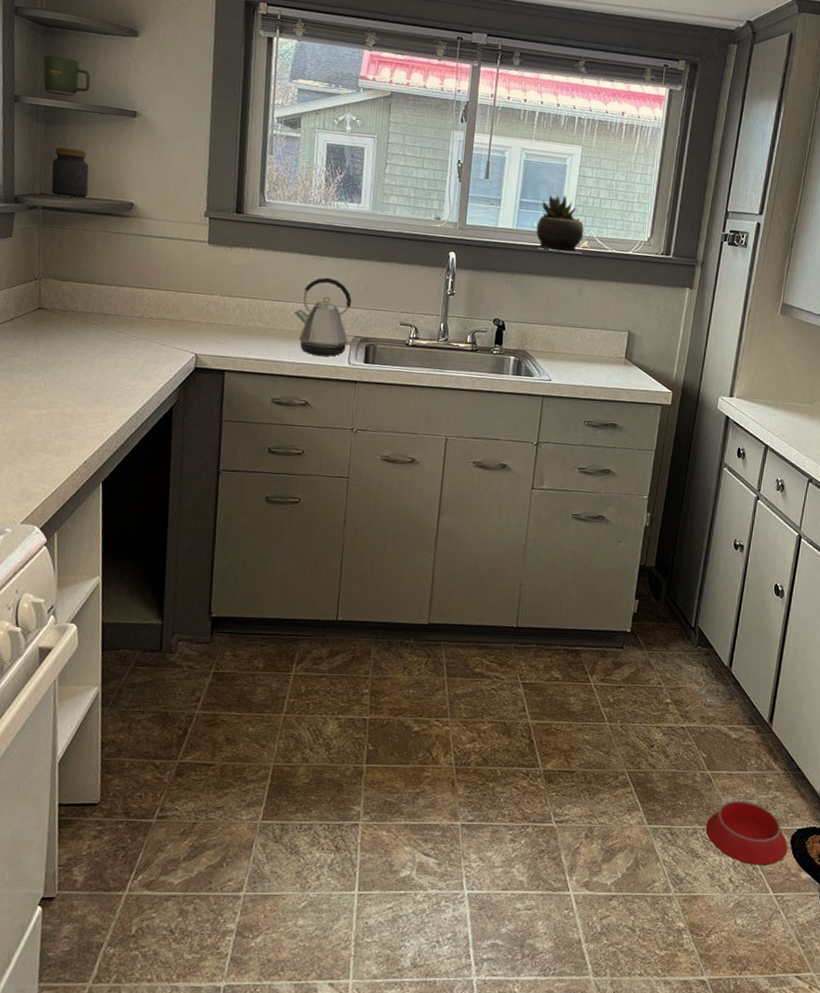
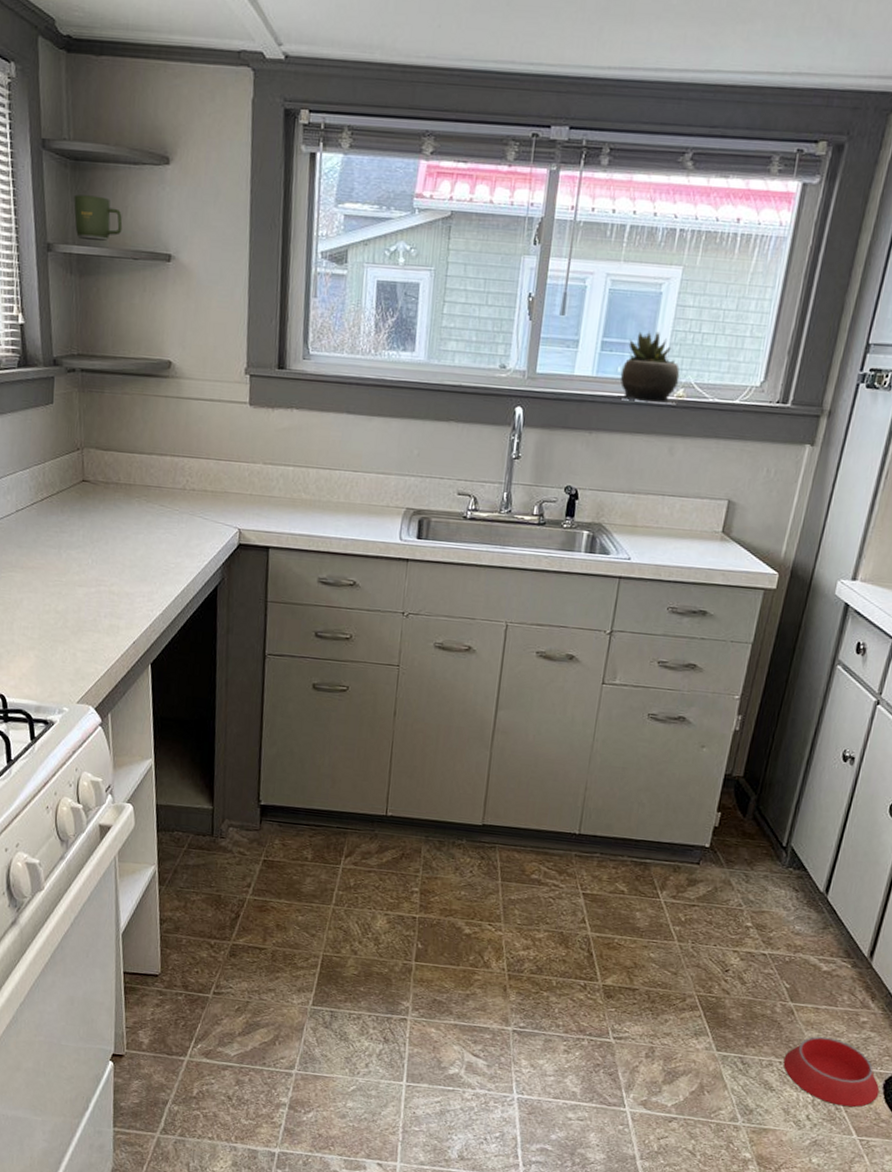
jar: present [51,147,89,199] -> none [88,301,126,358]
kettle: present [294,277,353,357] -> none [341,440,405,531]

